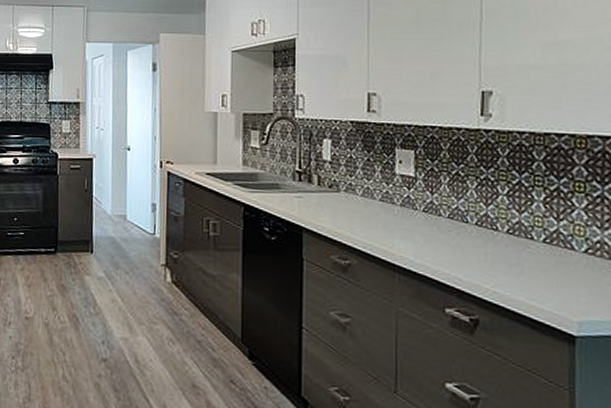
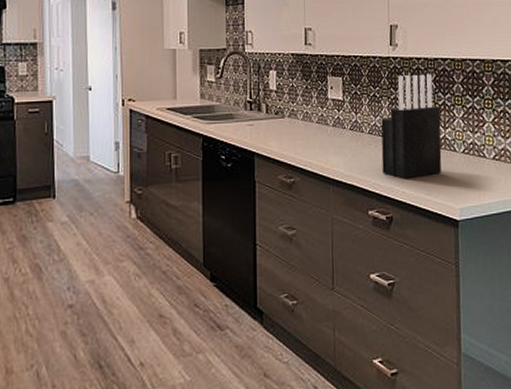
knife block: none [465,151,553,277] -> present [381,74,442,179]

